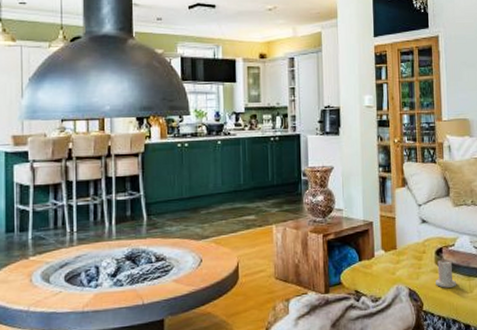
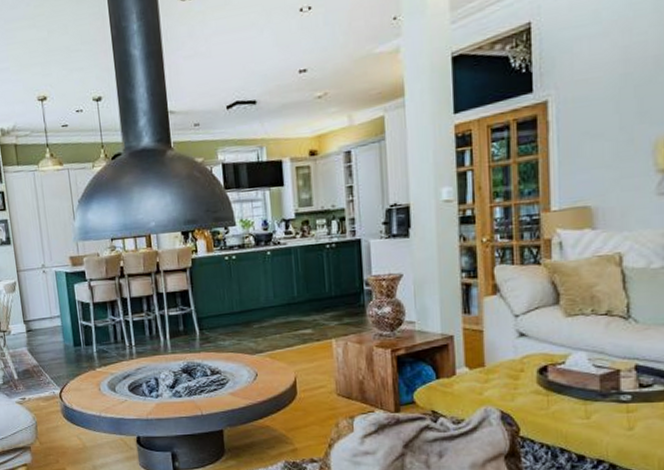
candle: present [436,257,457,288] -> none [537,377,568,412]

